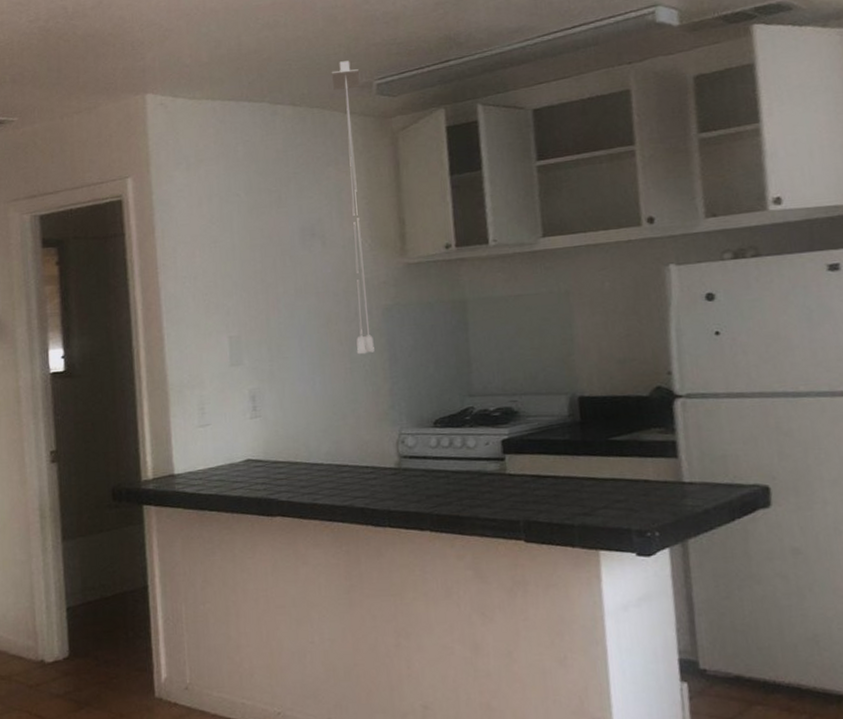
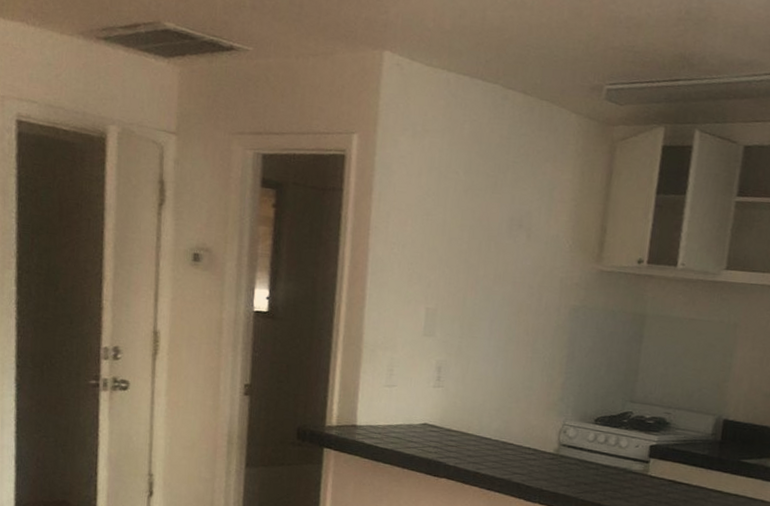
pendant light: present [331,61,374,354] -> none [540,58,593,347]

